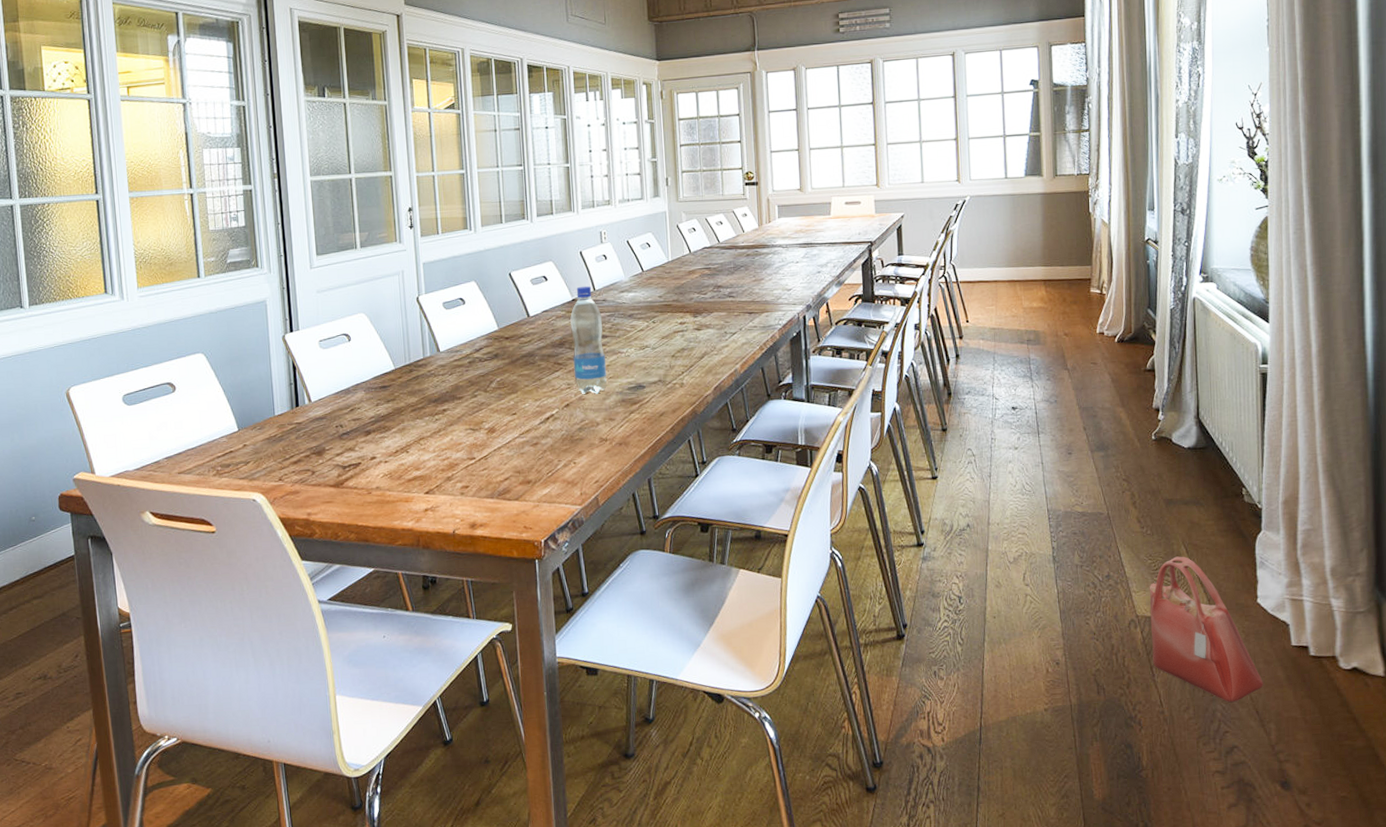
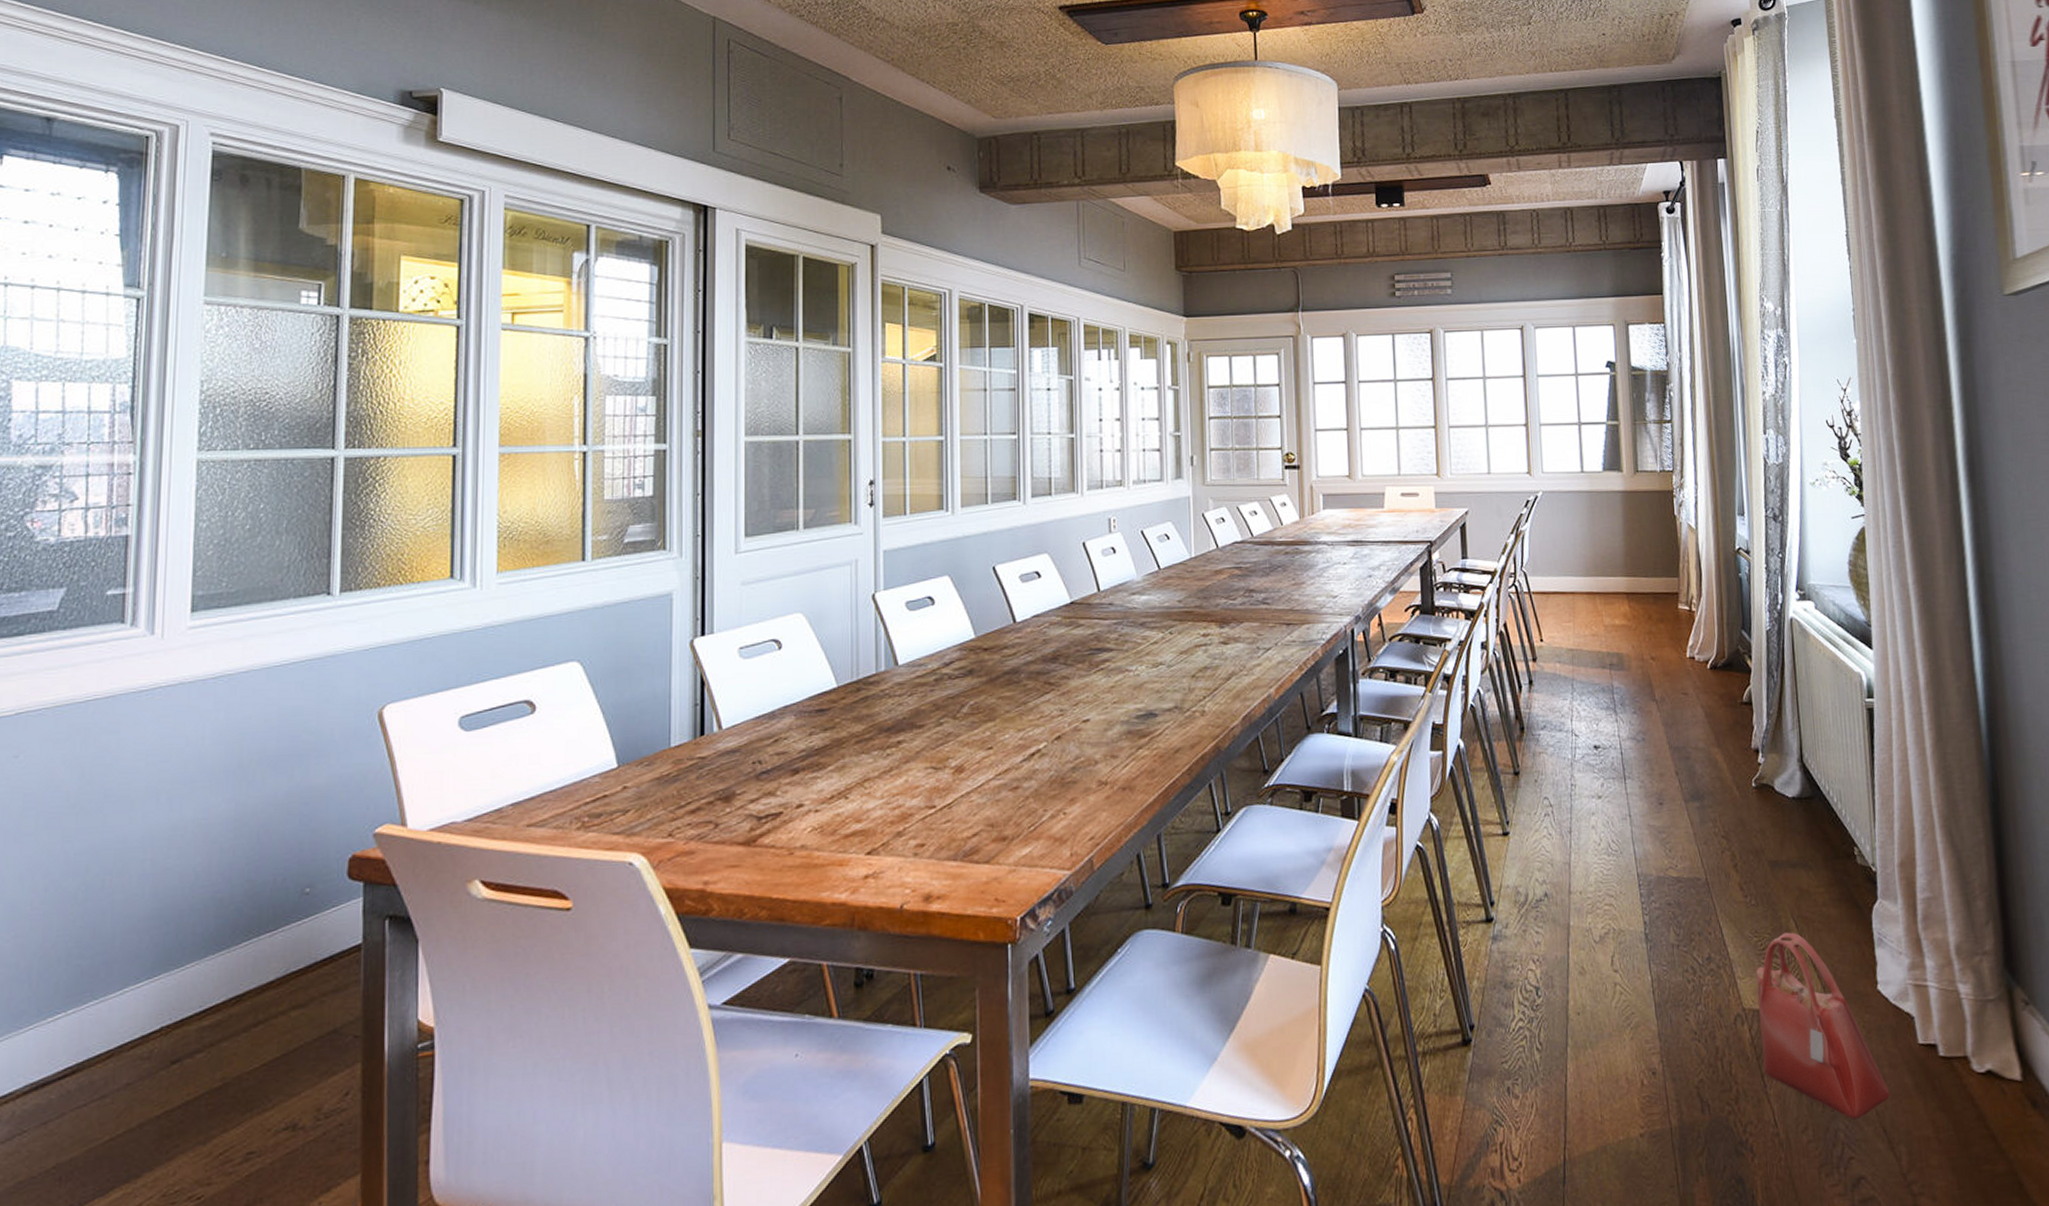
bottle: present [570,285,607,395] -> none [1067,585,1111,724]

